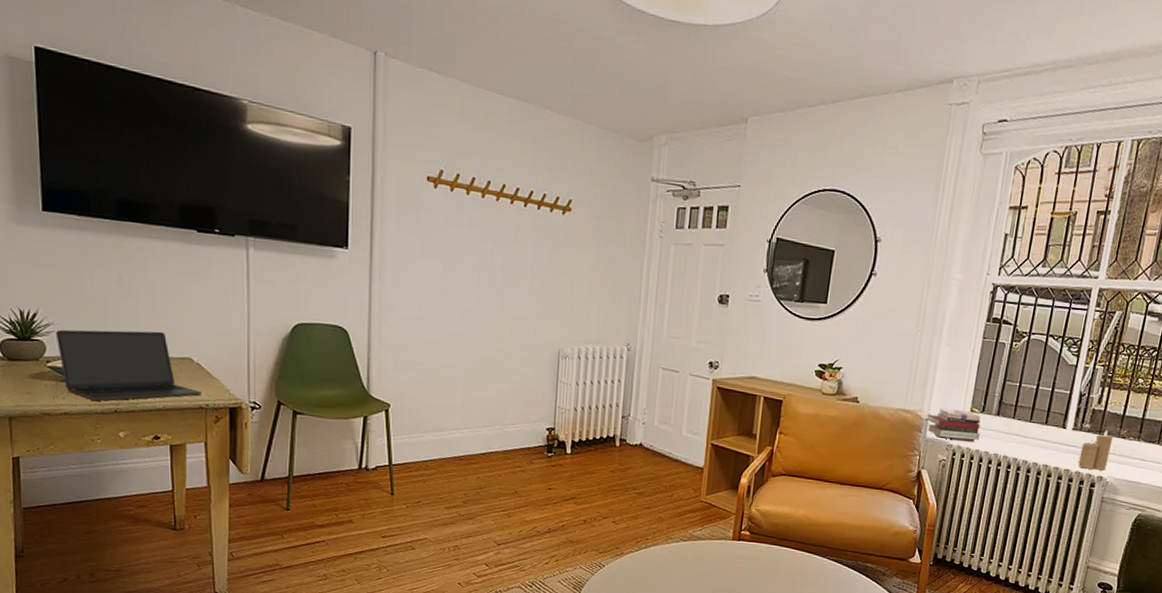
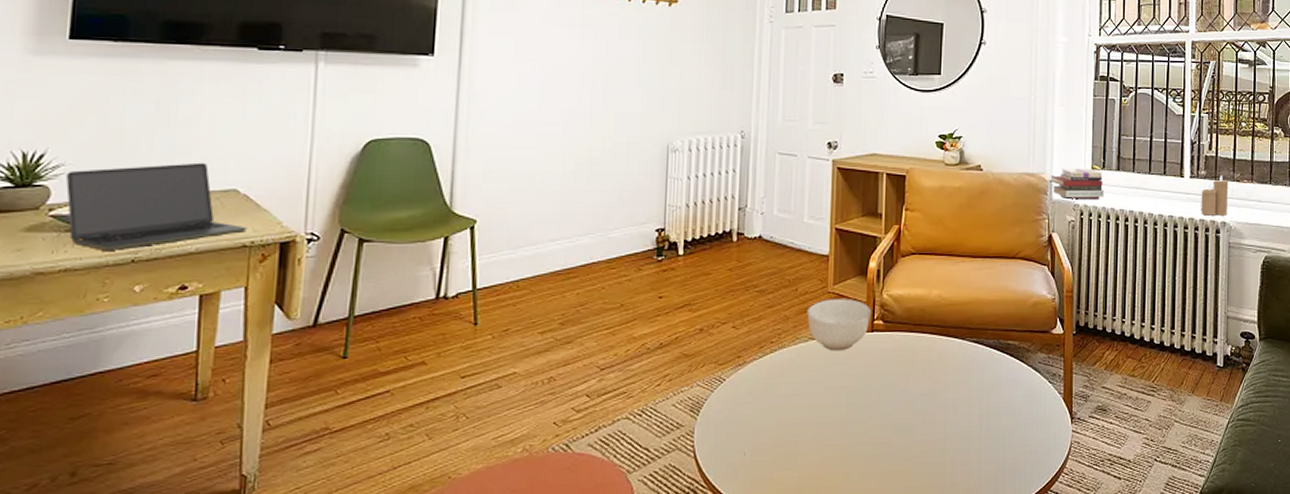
bowl: none [680,507,740,554] -> present [807,297,872,351]

